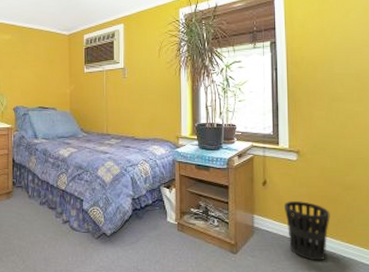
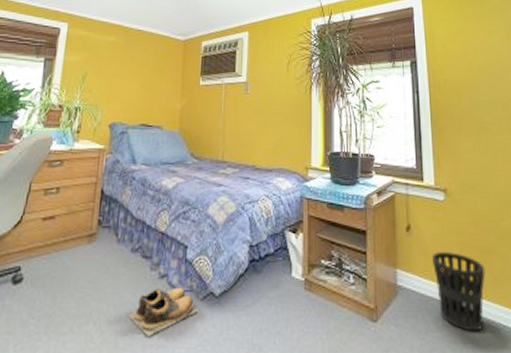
shoes: none [41,229,95,264] -> present [127,287,199,336]

